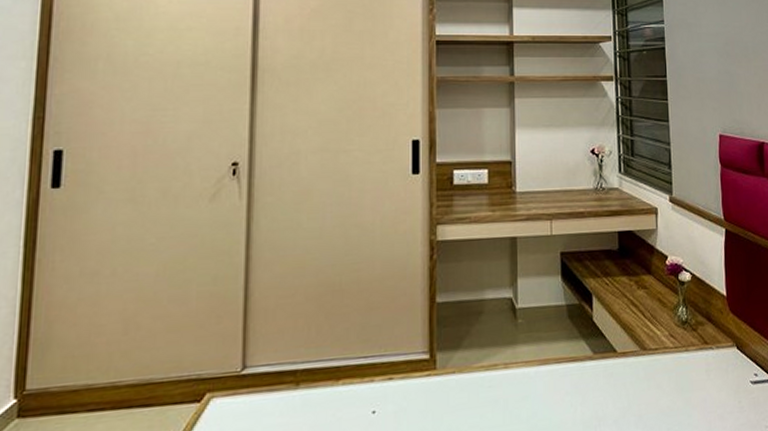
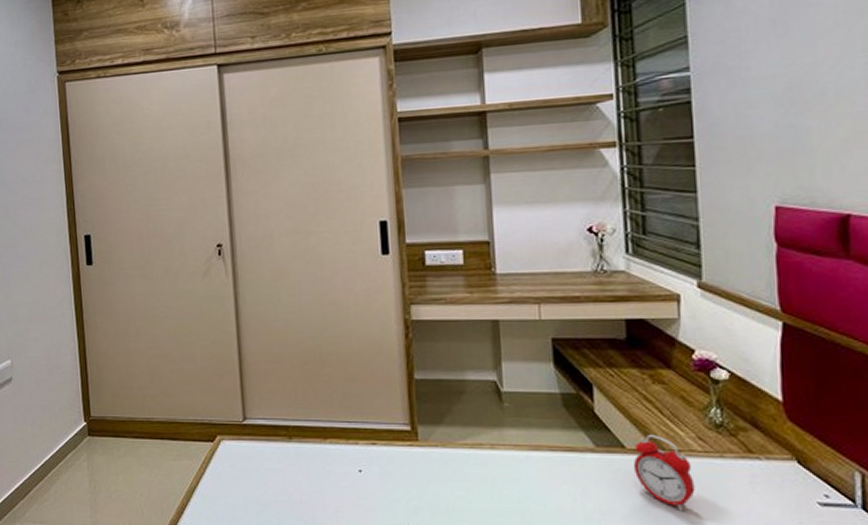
alarm clock: none [622,337,668,406] -> present [633,435,695,511]

